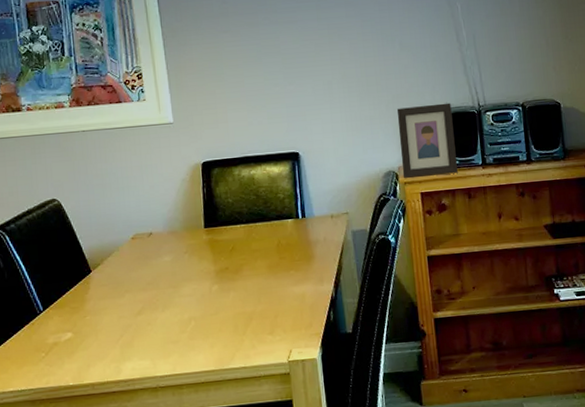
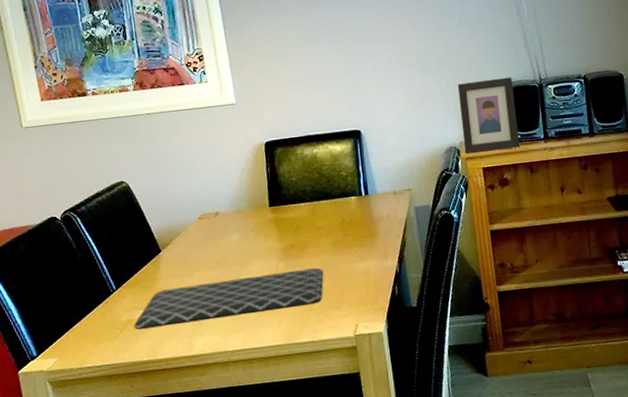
placemat: none [61,291,258,352] -> present [134,267,324,329]

